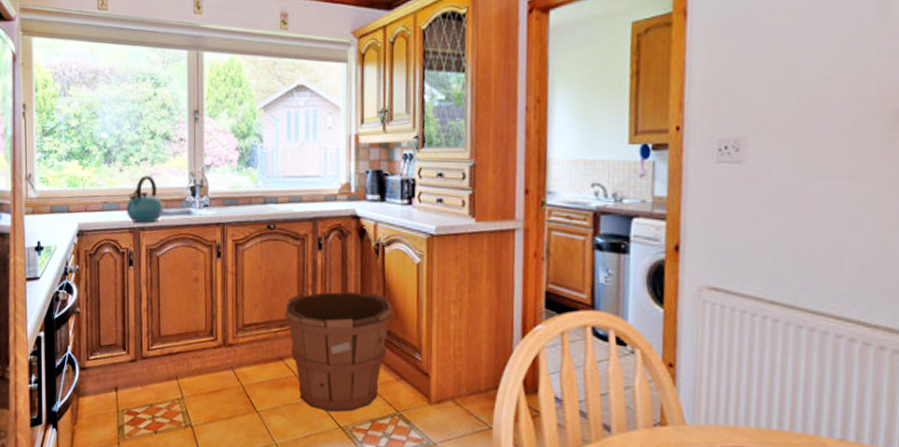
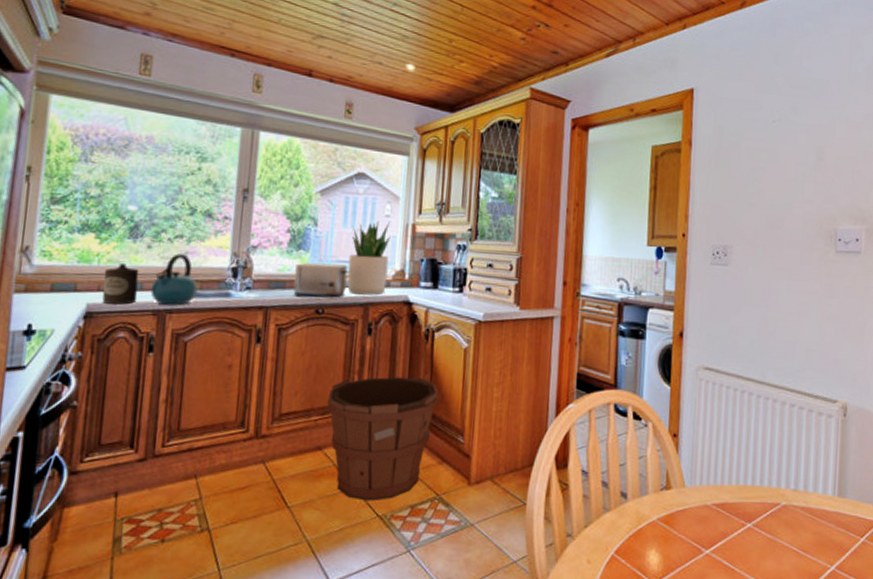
canister: none [88,186,115,223] -> present [102,263,139,305]
toaster: none [246,179,296,214] -> present [293,262,349,298]
planter: none [294,133,334,210] -> present [347,221,391,295]

